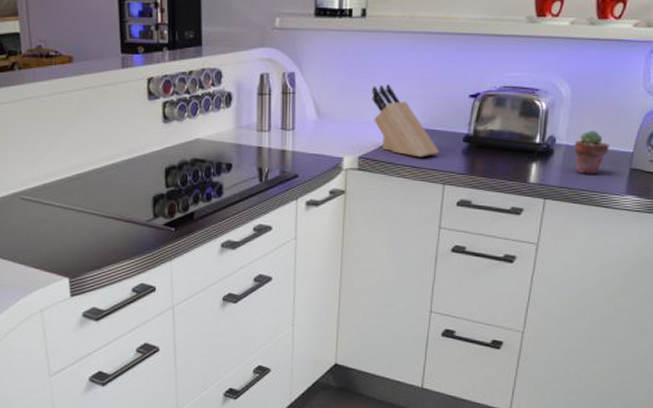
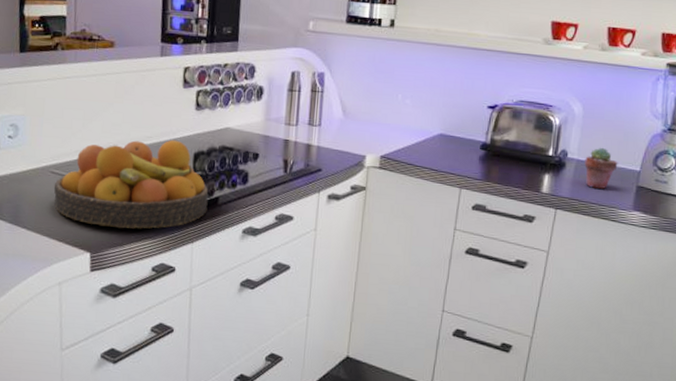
fruit bowl: none [25,156,183,252] -> present [53,139,209,229]
knife block: present [372,84,440,158] -> none [396,90,458,161]

